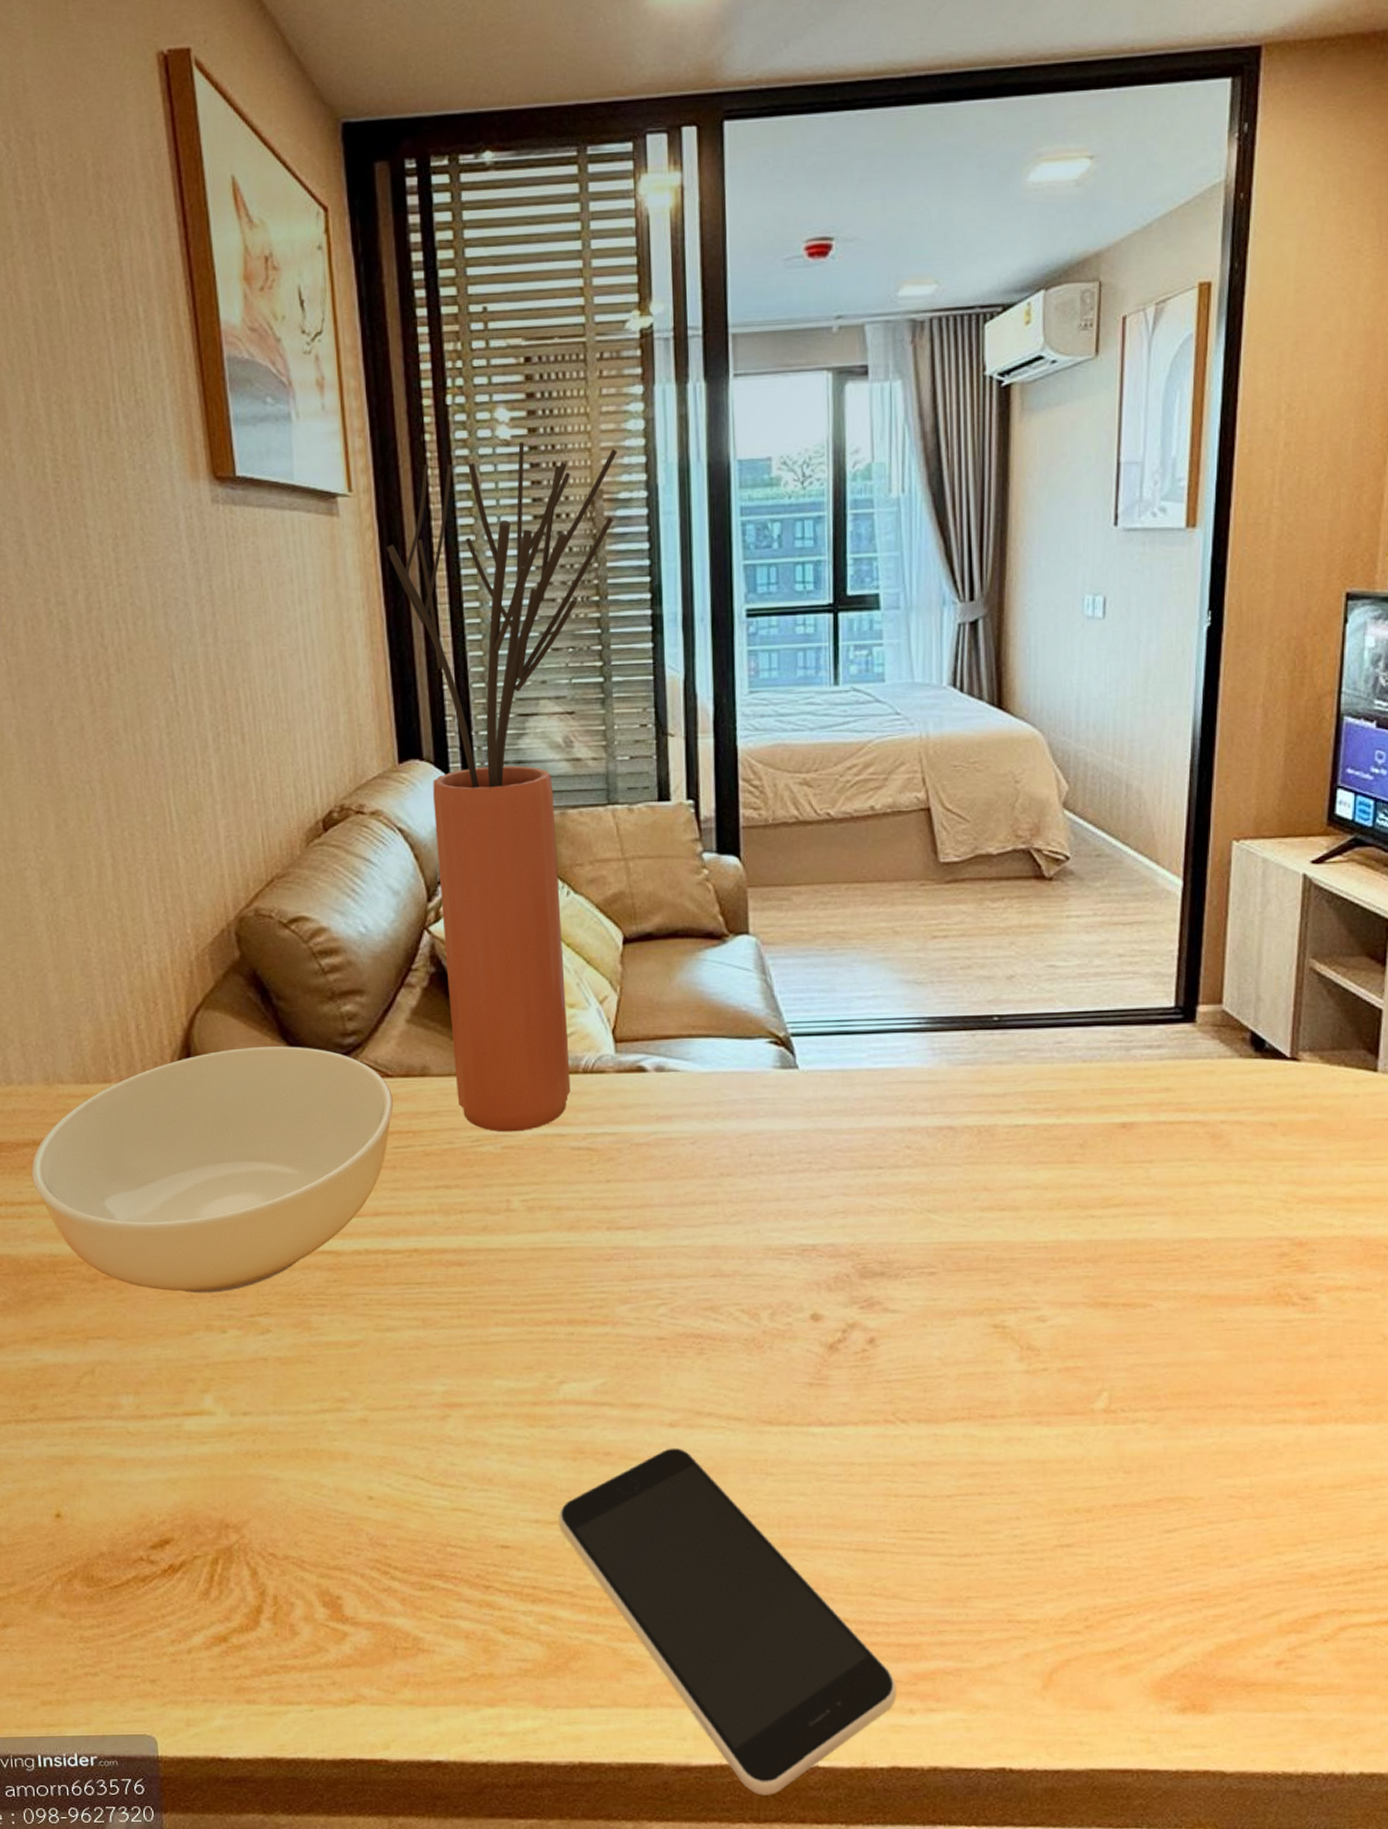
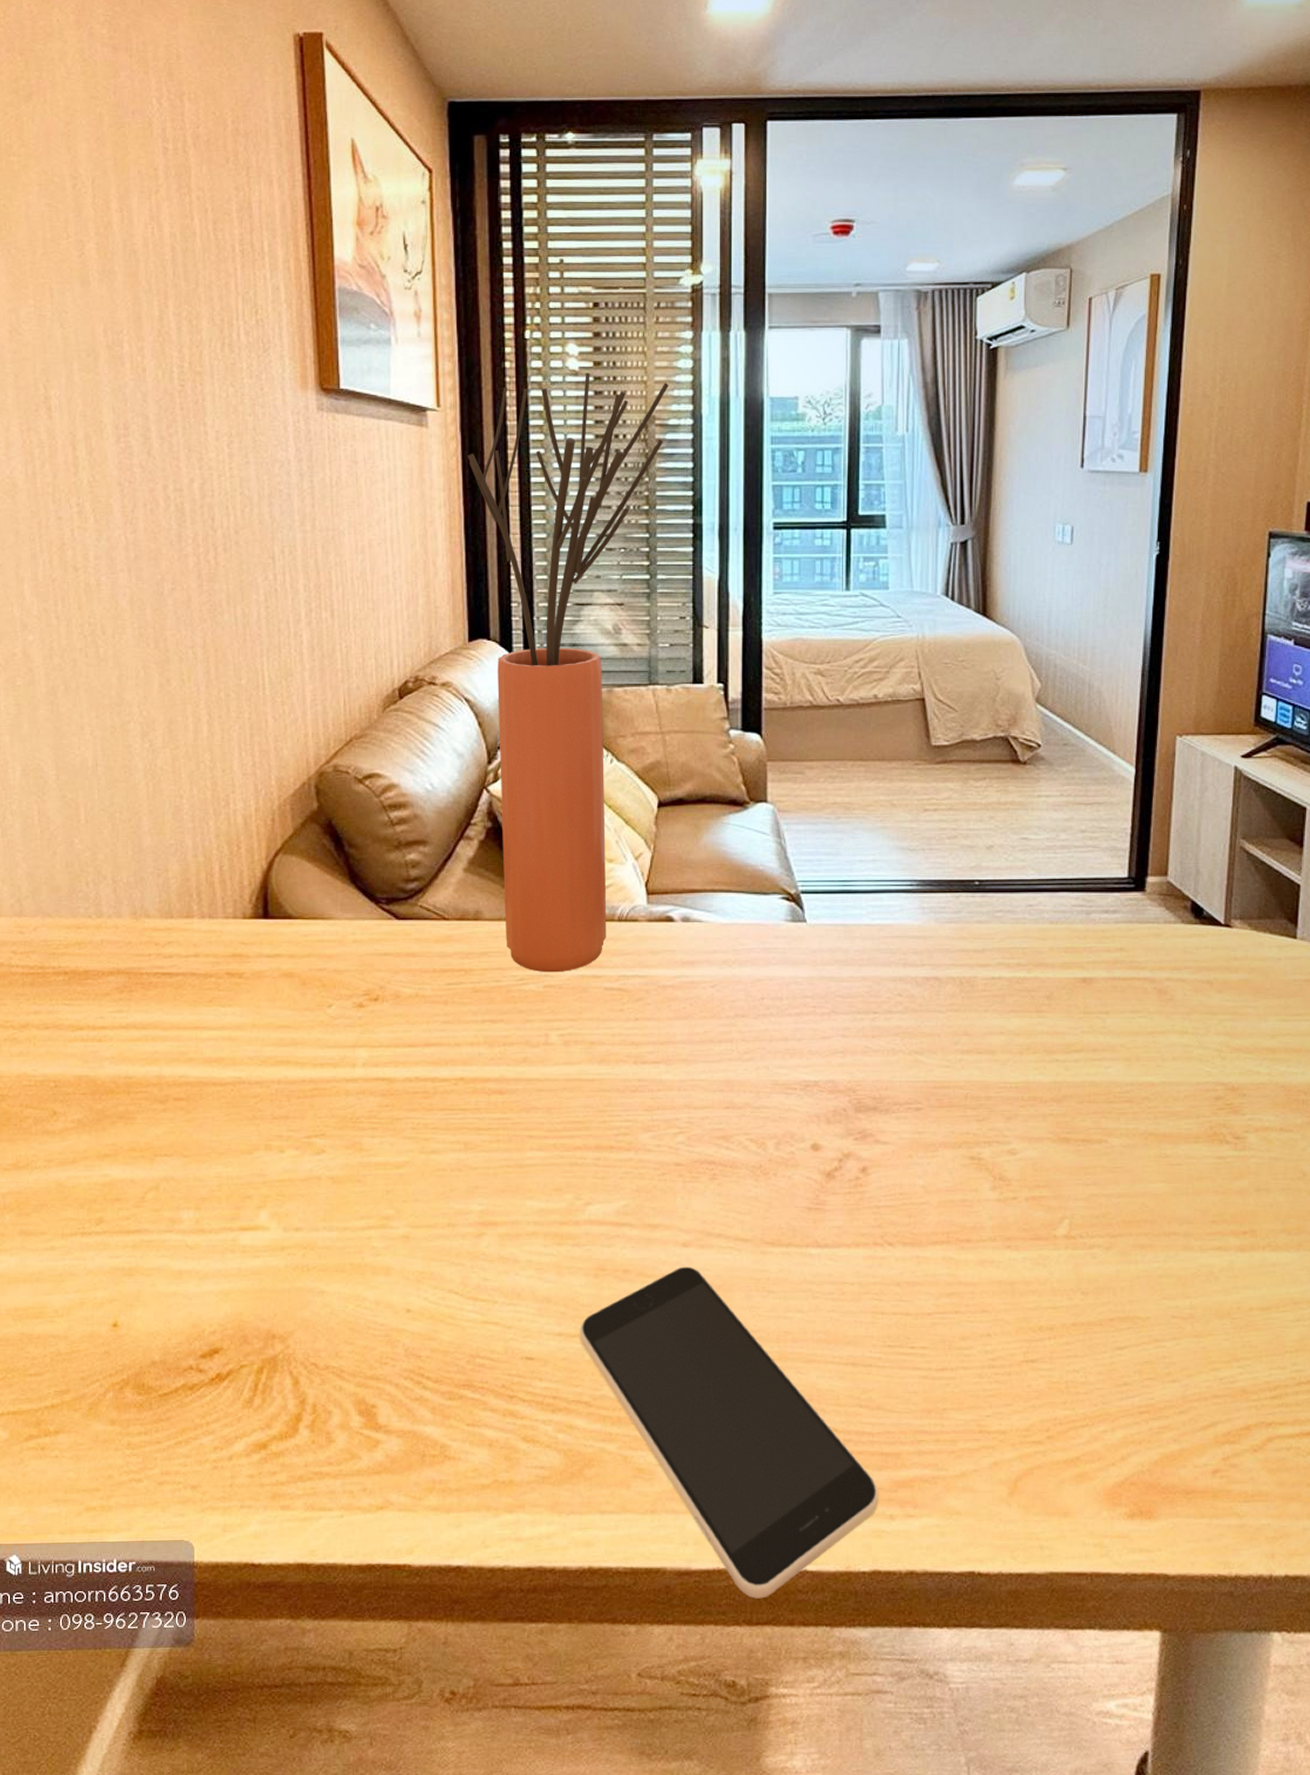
bowl: present [31,1046,393,1293] -> none [114,889,448,1115]

